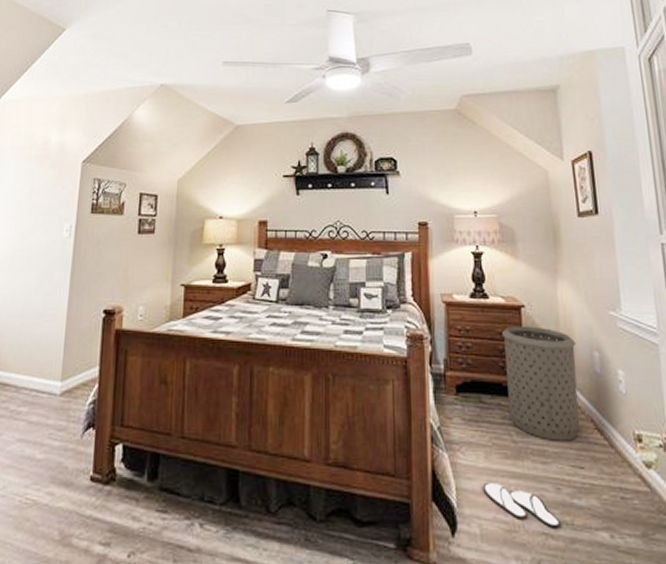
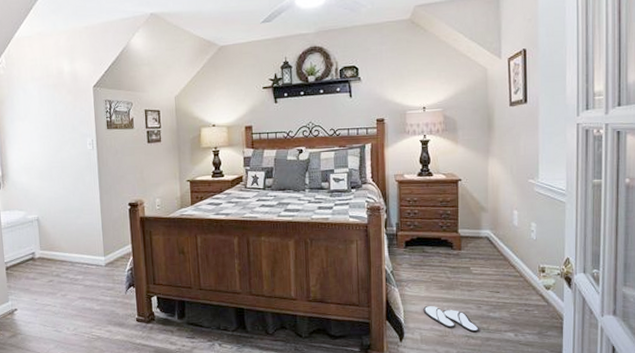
laundry basket: present [502,326,580,441] -> none [443,194,500,276]

